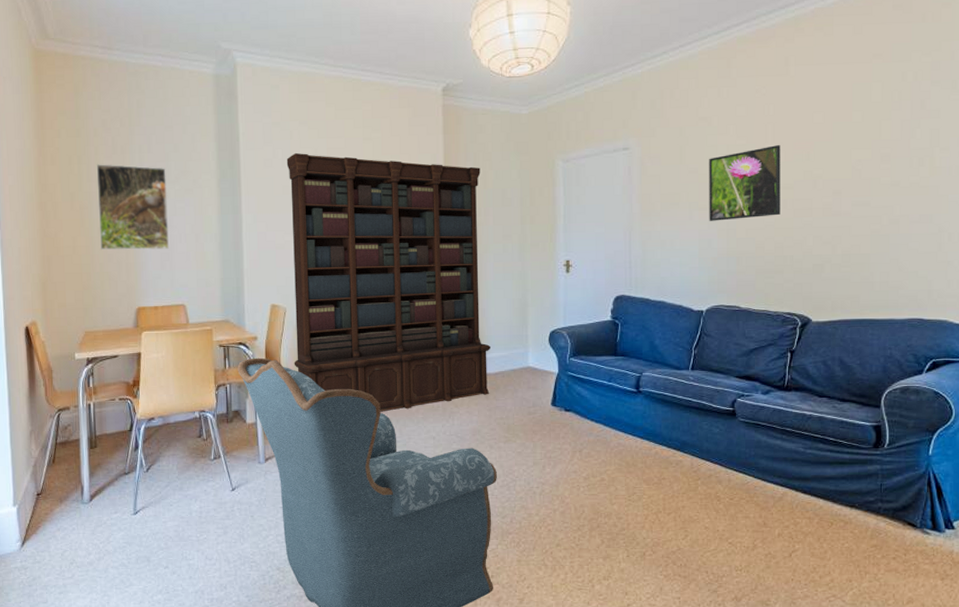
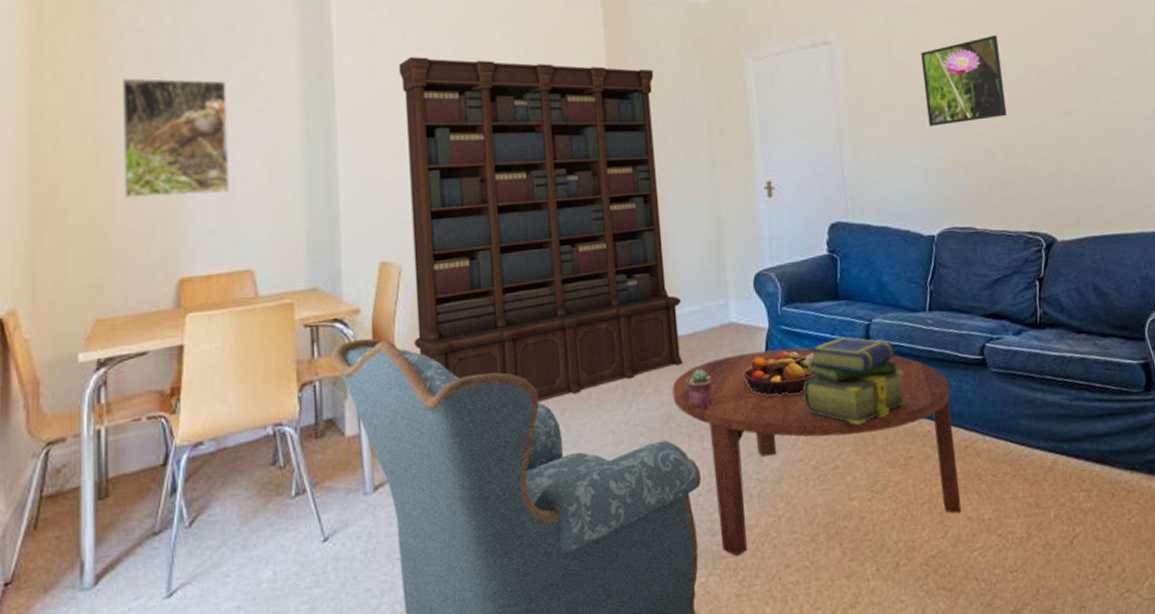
coffee table: none [480,389,702,533] -> present [672,347,962,556]
potted succulent: none [490,399,511,427] -> present [685,369,713,408]
fruit bowl: none [536,390,595,424] -> present [744,350,819,395]
stack of books: none [582,384,665,451] -> present [803,336,907,426]

